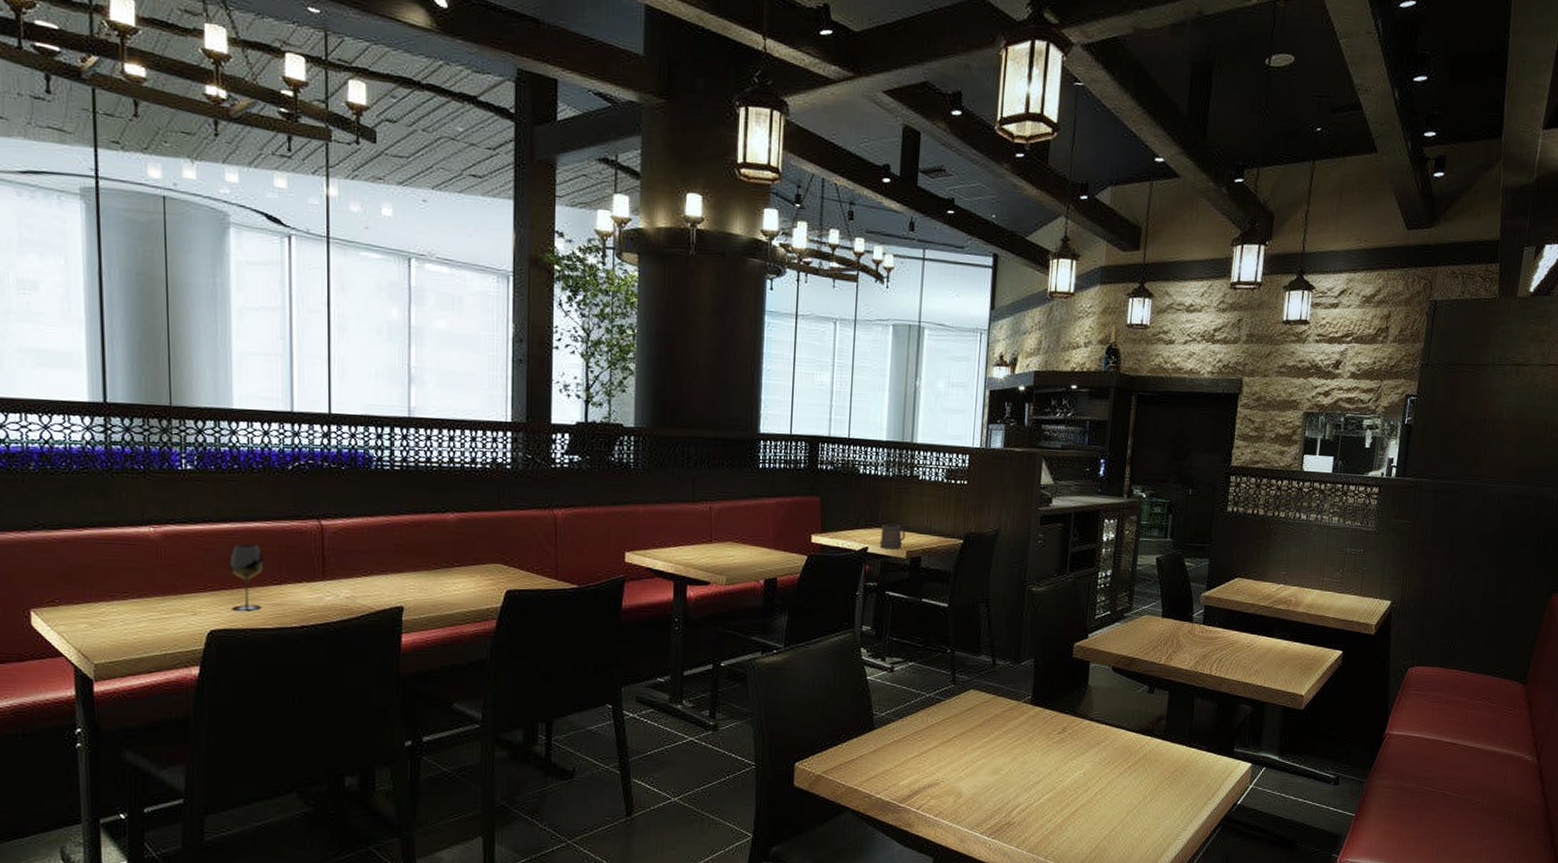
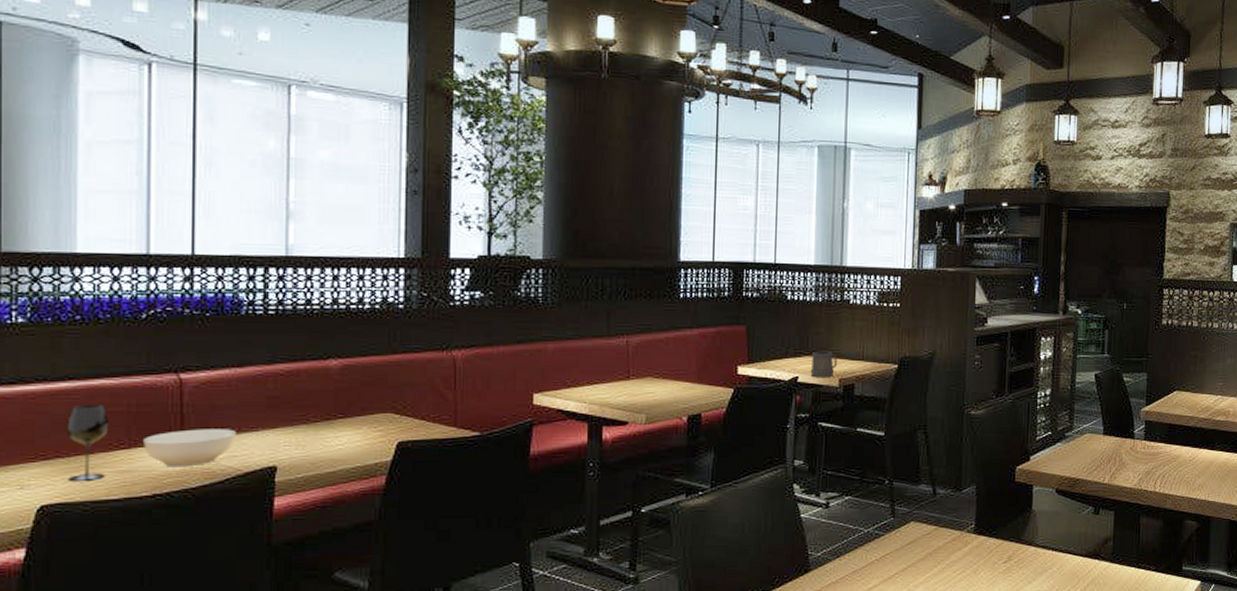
bowl: none [291,570,369,603] -> present [142,429,236,467]

